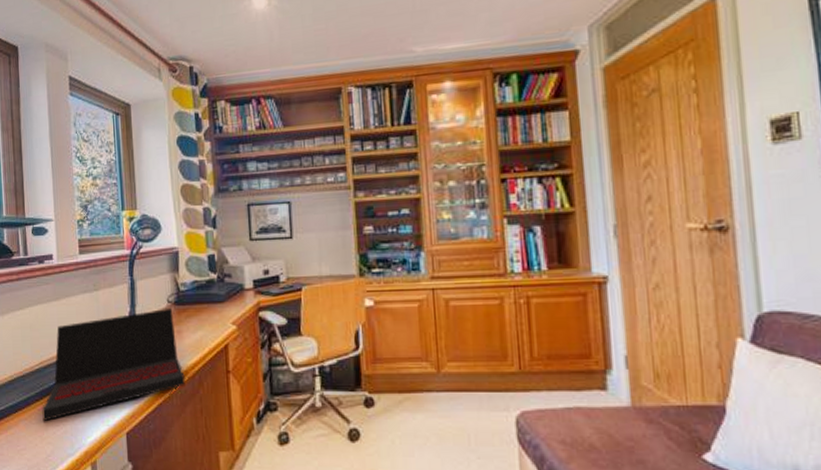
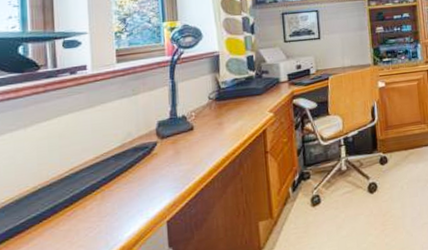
laptop: present [42,307,185,421] -> none [72,103,226,226]

